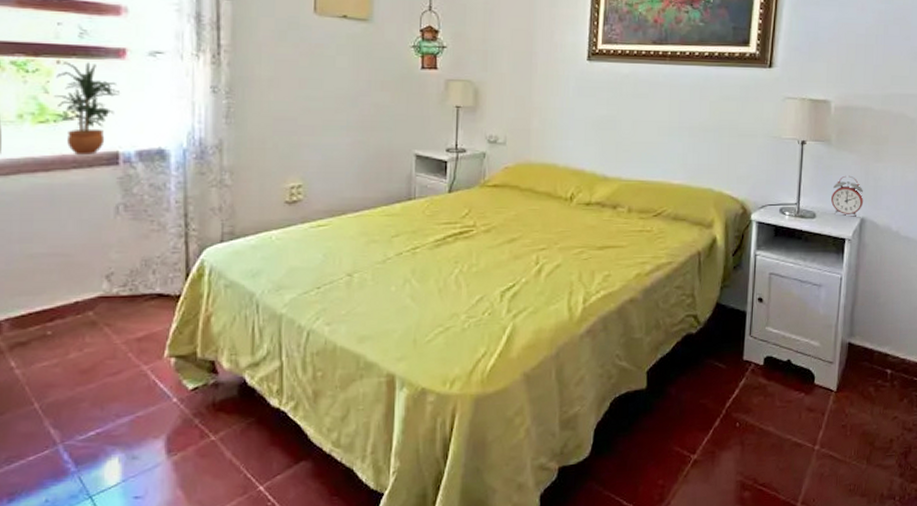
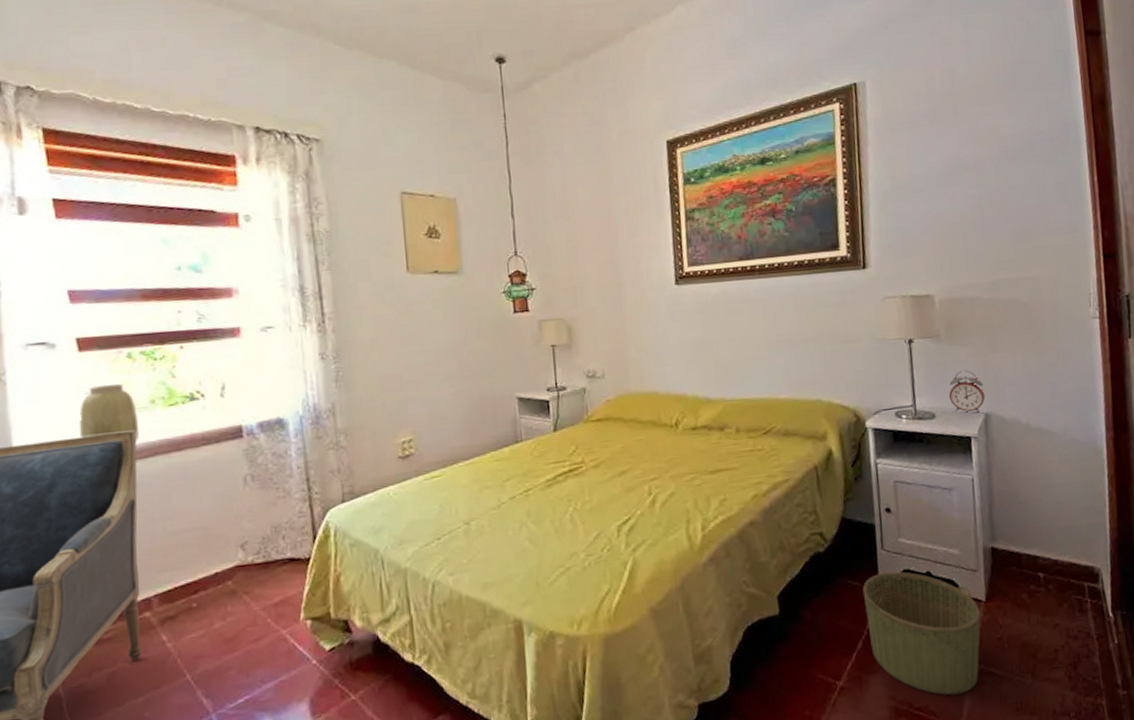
potted plant: present [54,61,119,156] -> none [181,344,238,433]
basket: none [726,357,830,475] -> present [862,571,981,696]

